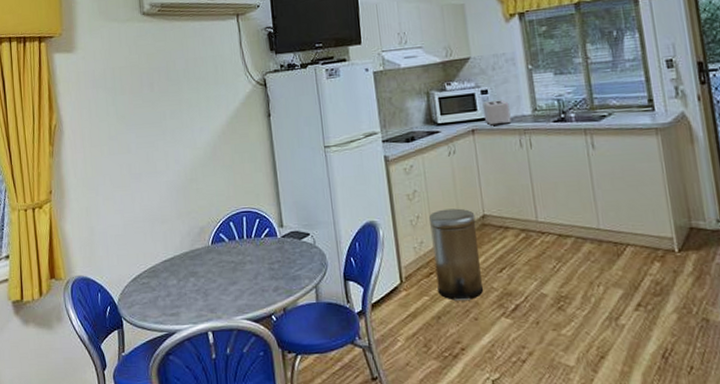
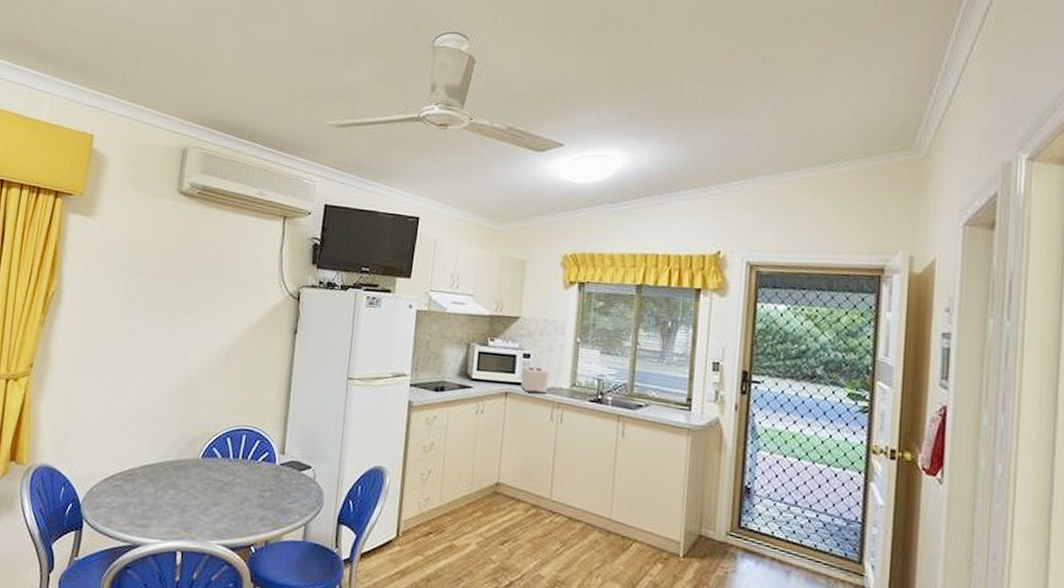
pedal bin: present [428,208,483,302] -> none [433,468,489,569]

